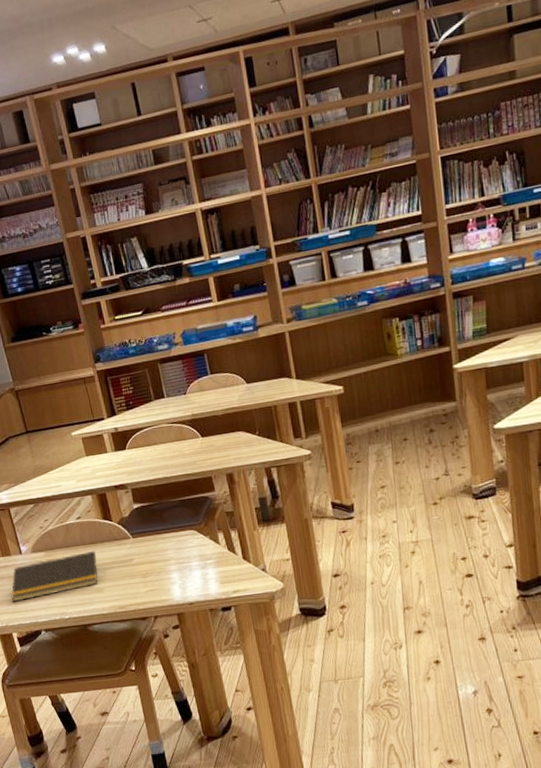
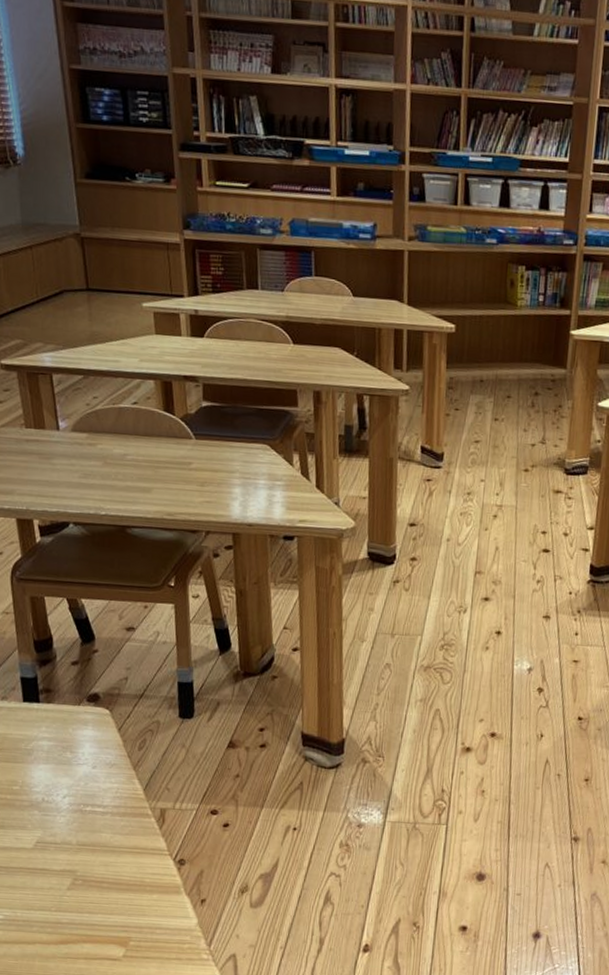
notepad: present [11,551,99,602] -> none [38,443,149,485]

